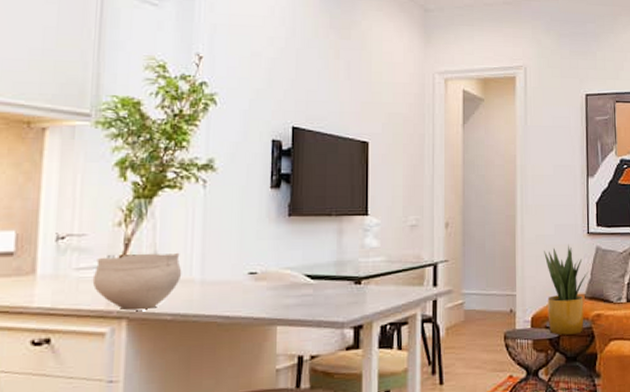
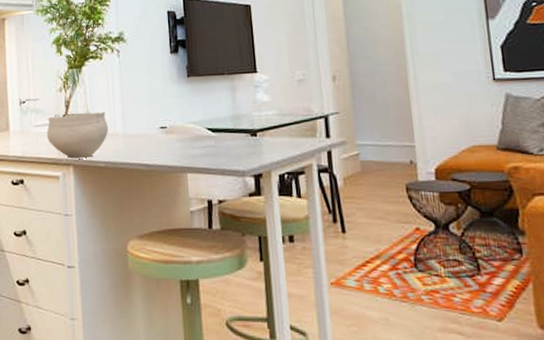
planter: present [544,244,589,335] -> none [443,92,499,188]

